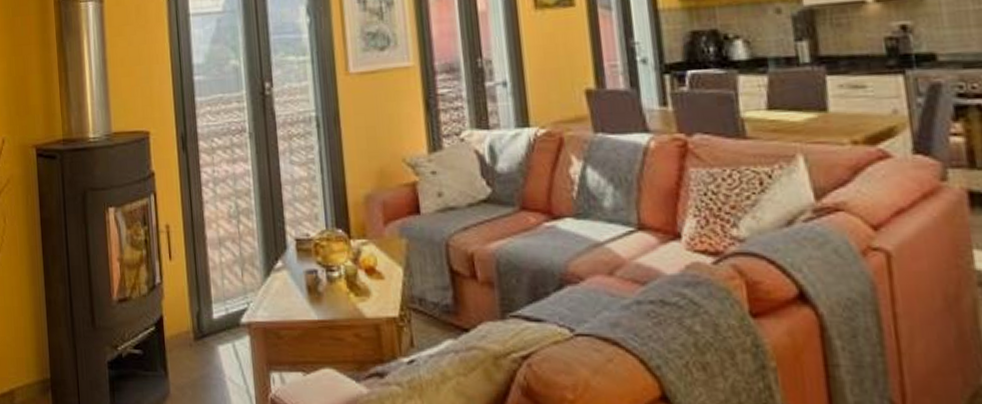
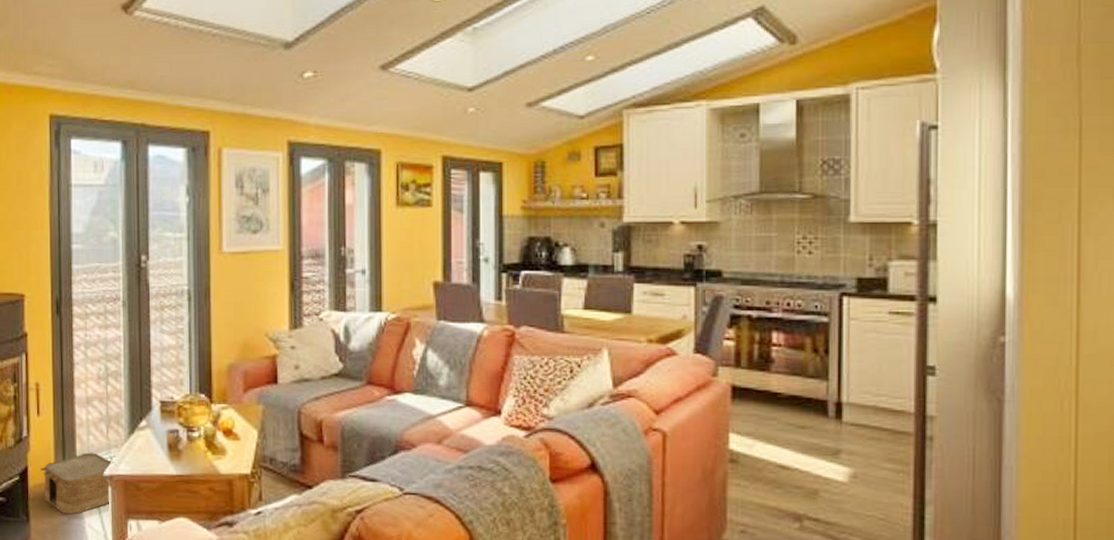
woven basket: none [176,298,252,366] -> present [41,452,113,514]

